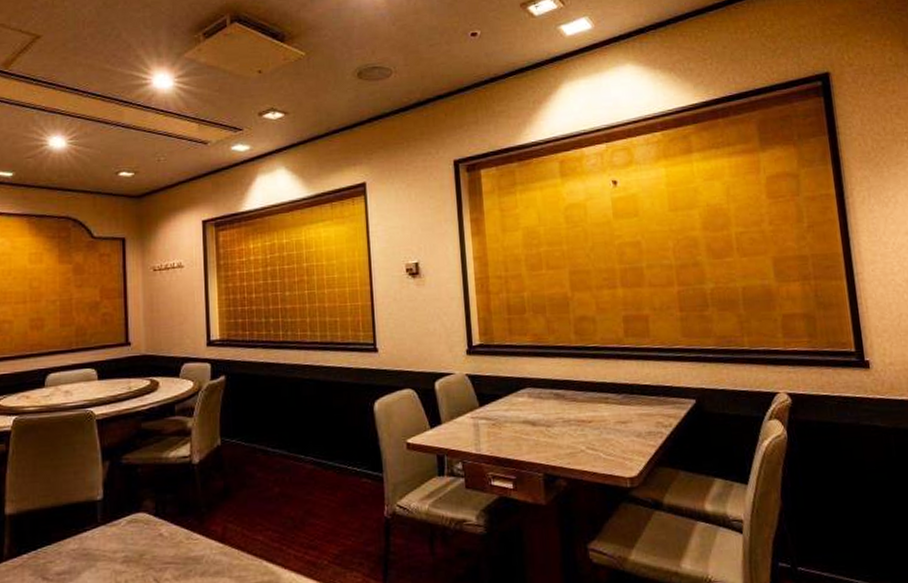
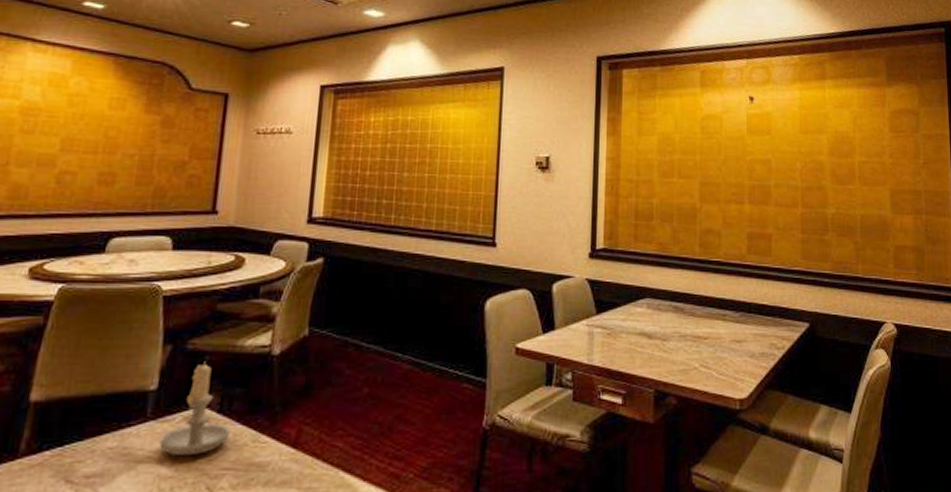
candle: none [111,473,168,554] -> present [160,361,231,457]

